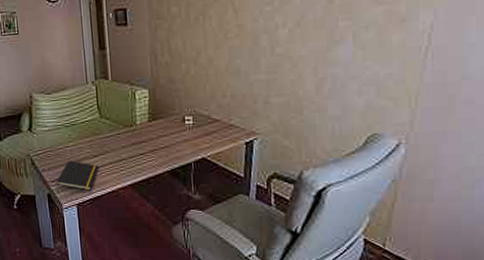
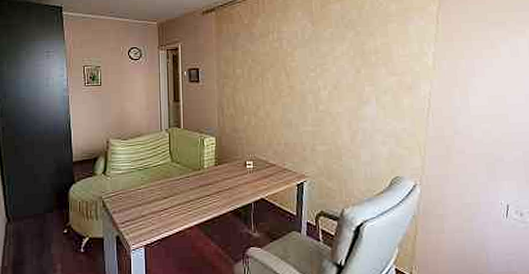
notepad: present [56,160,99,191] -> none [126,202,168,233]

